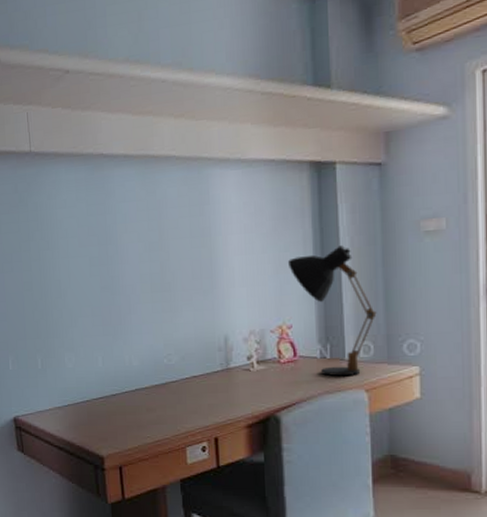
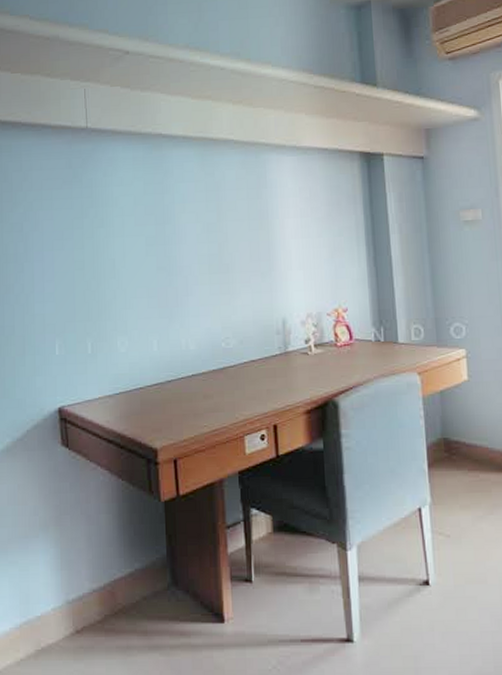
desk lamp: present [287,244,377,377] -> none [341,230,425,360]

